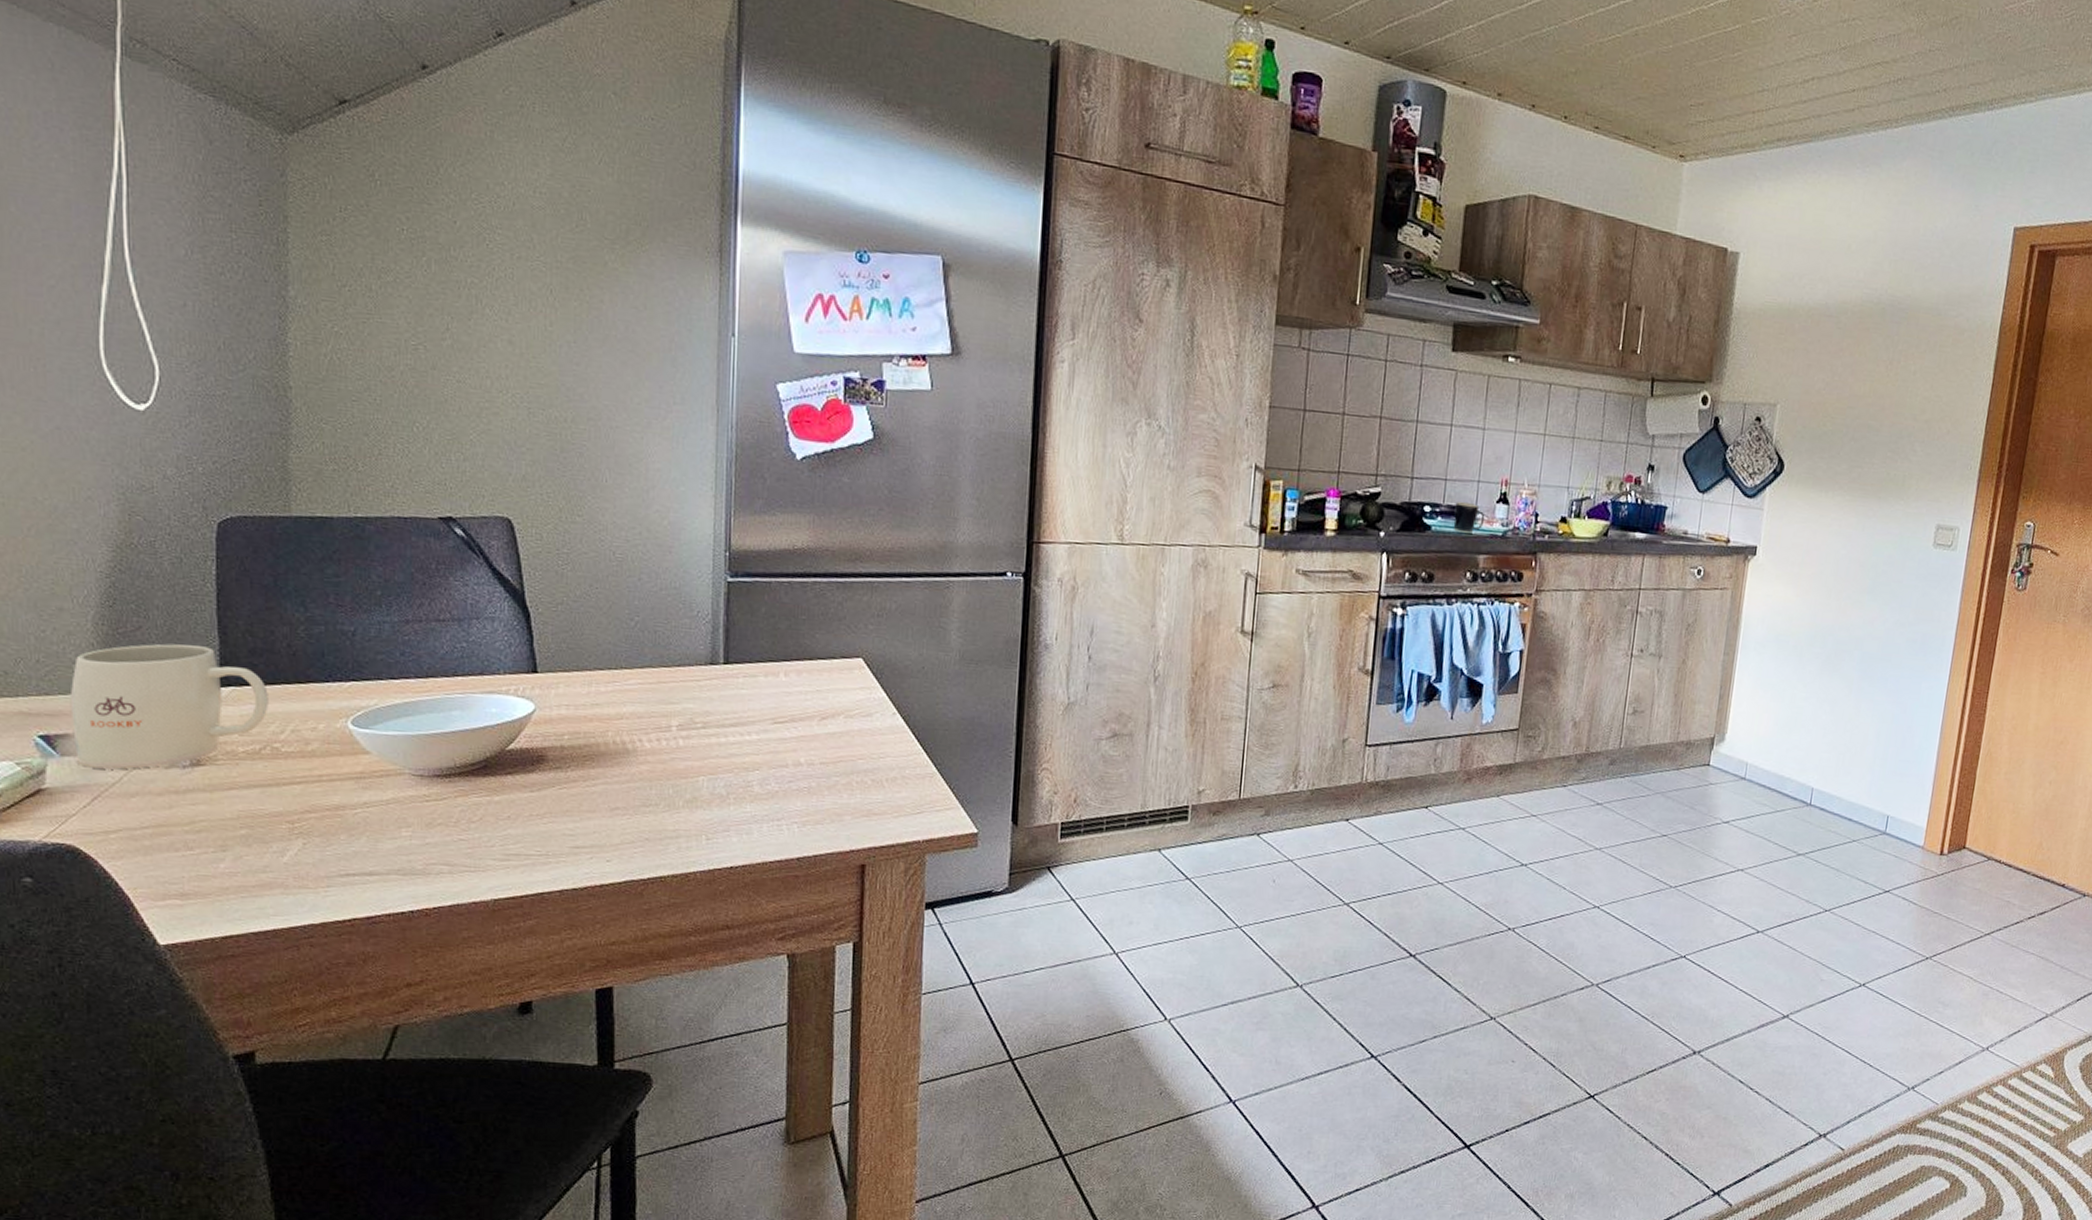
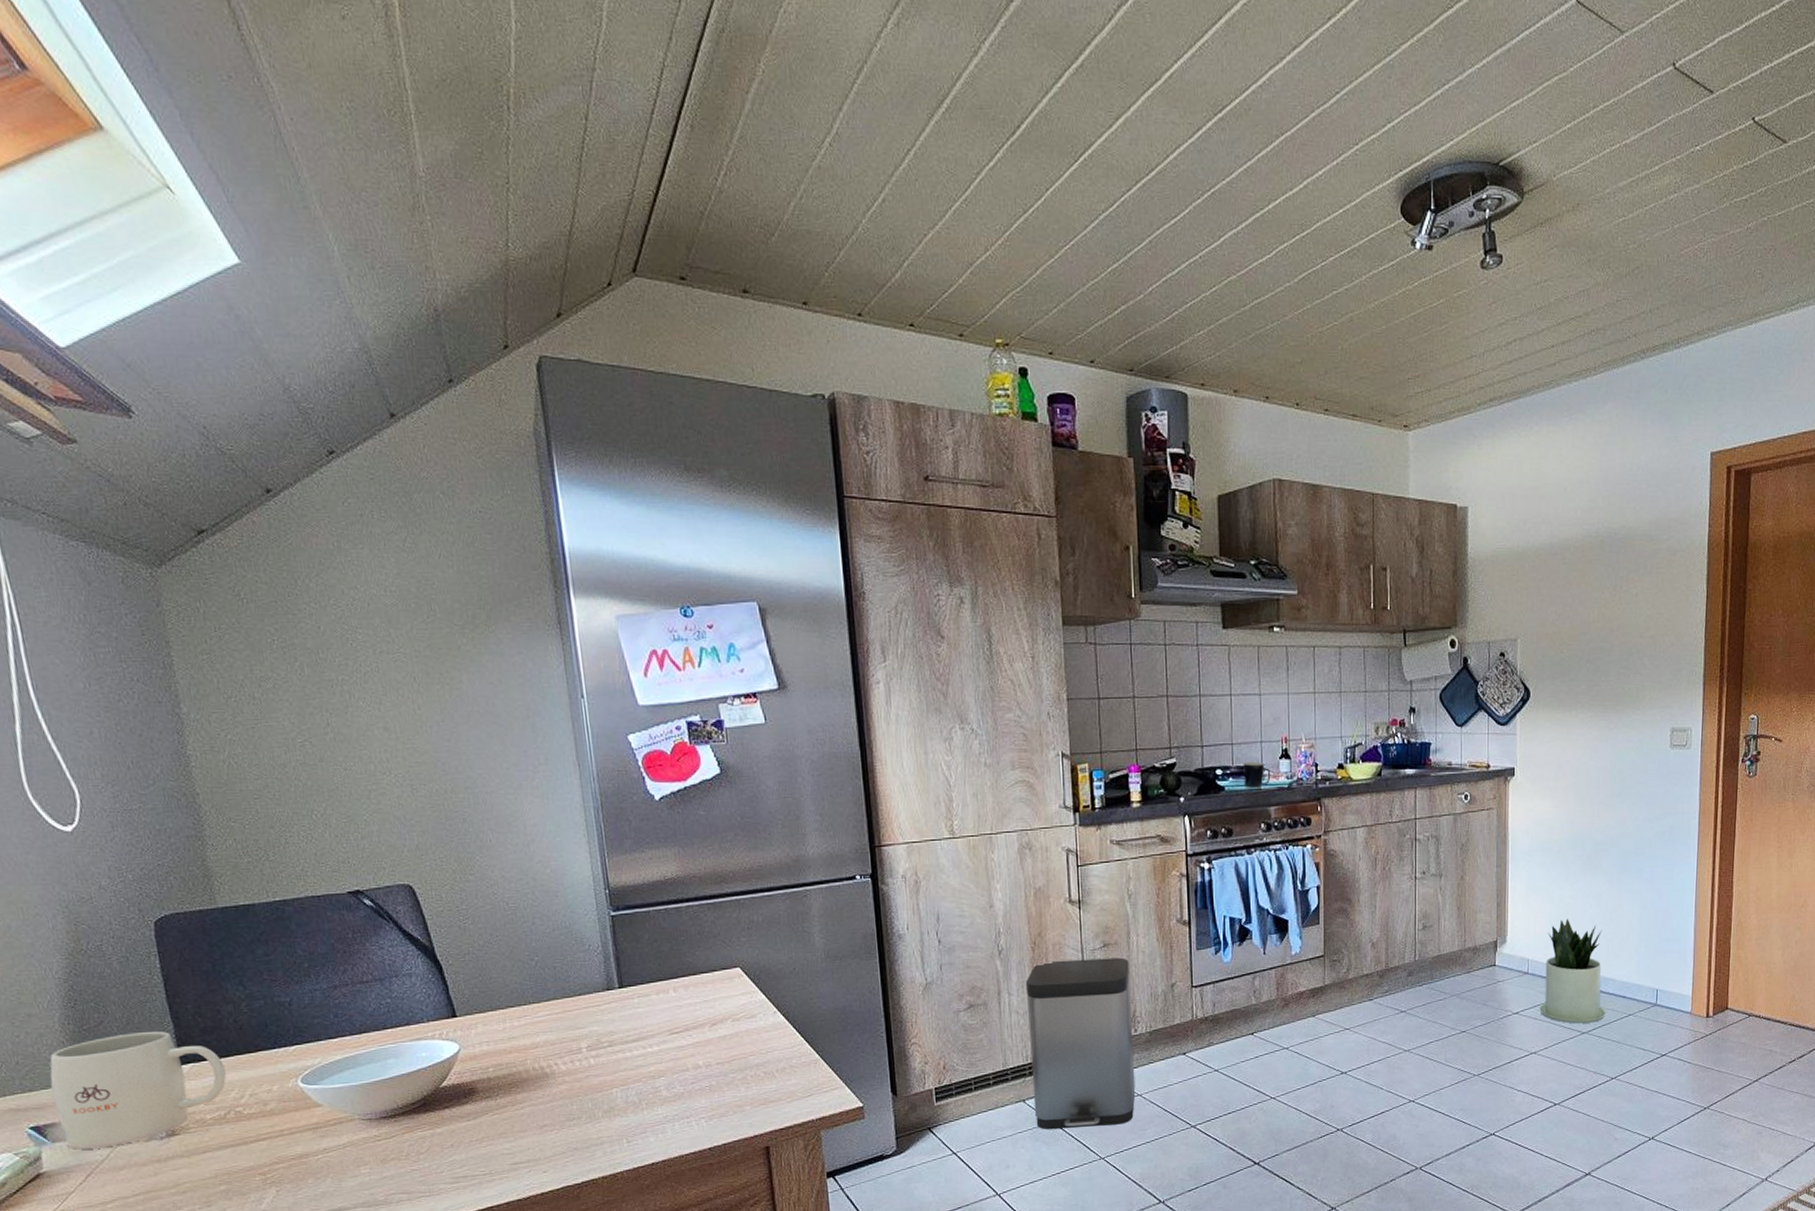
pedal bin: none [1169,695,1299,891] -> present [1025,957,1136,1129]
planter: none [1753,723,1835,844] -> present [1539,919,1607,1024]

